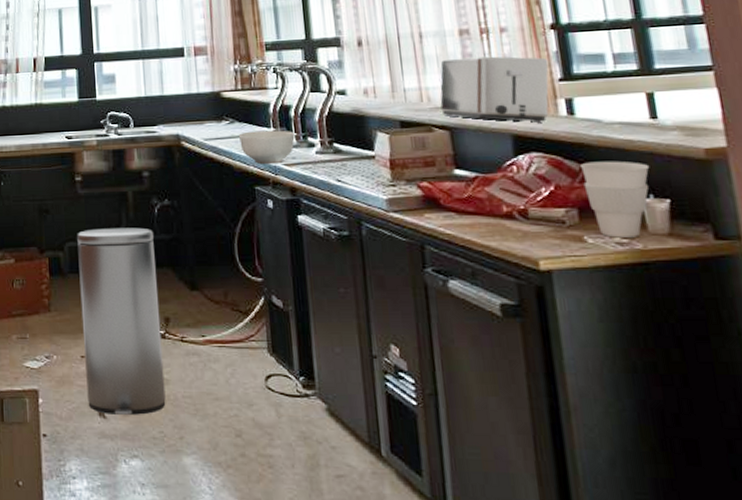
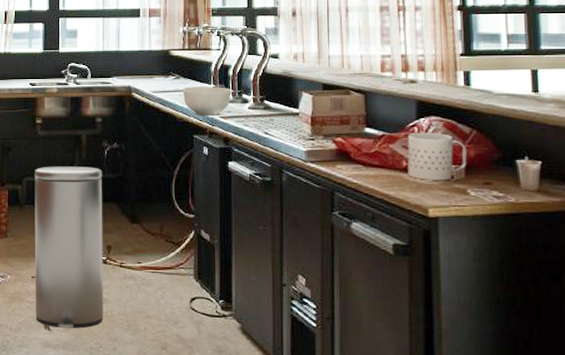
toaster: present [440,56,549,123] -> none [358,31,453,91]
mug: none [506,171,580,227] -> present [407,132,467,181]
cup: present [581,161,650,238] -> none [471,126,528,192]

